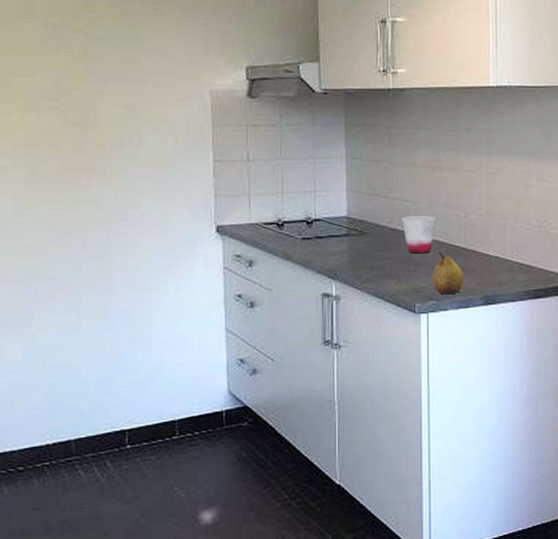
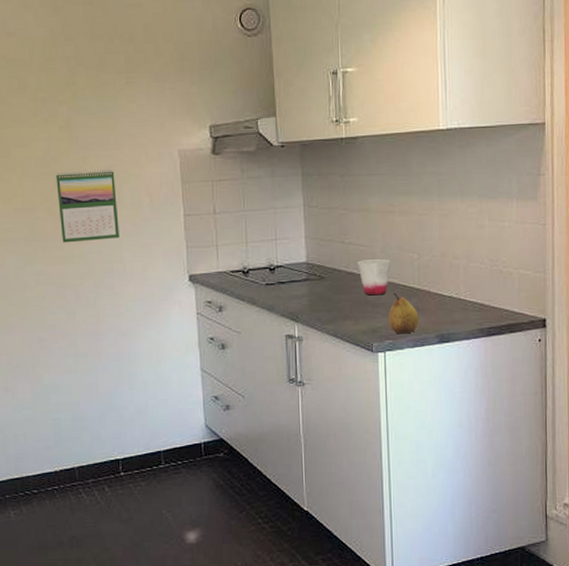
calendar: none [65,105,138,185] -> present [55,169,120,243]

